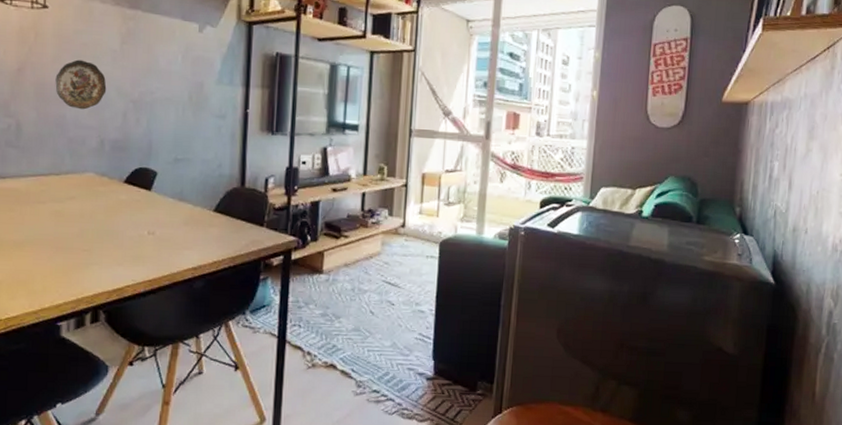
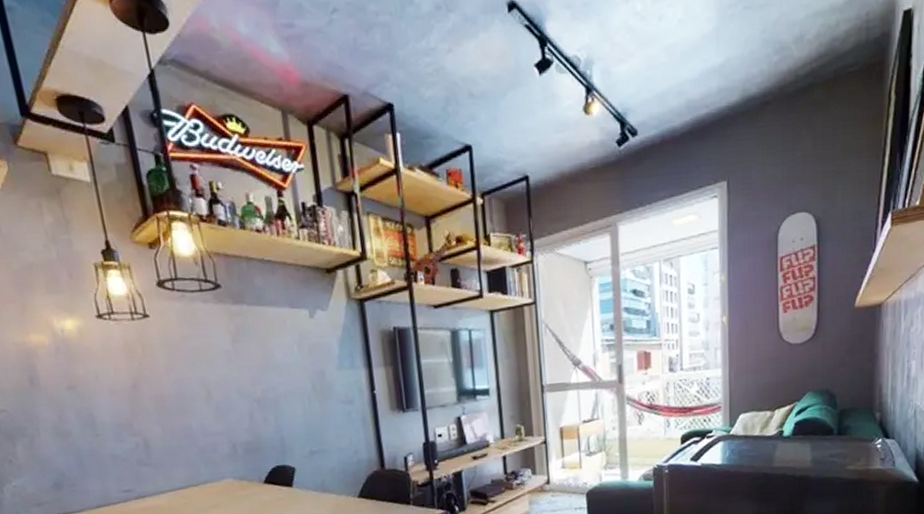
decorative plate: present [55,59,107,110] -> none [172,366,228,417]

